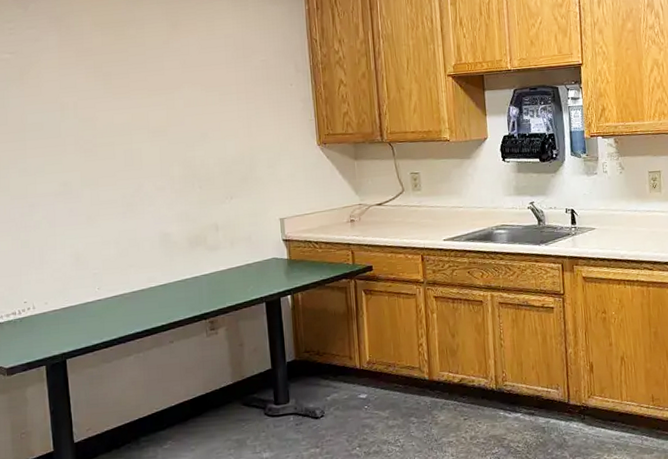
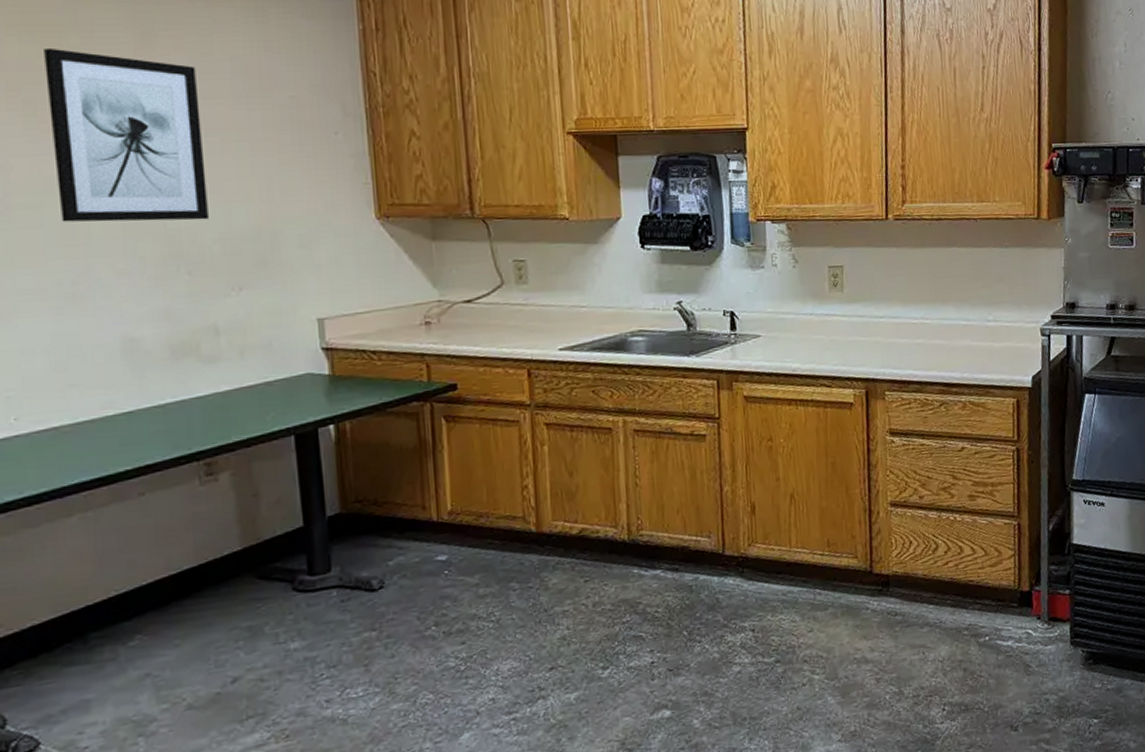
wall art: none [115,37,212,155] -> present [44,47,209,222]

